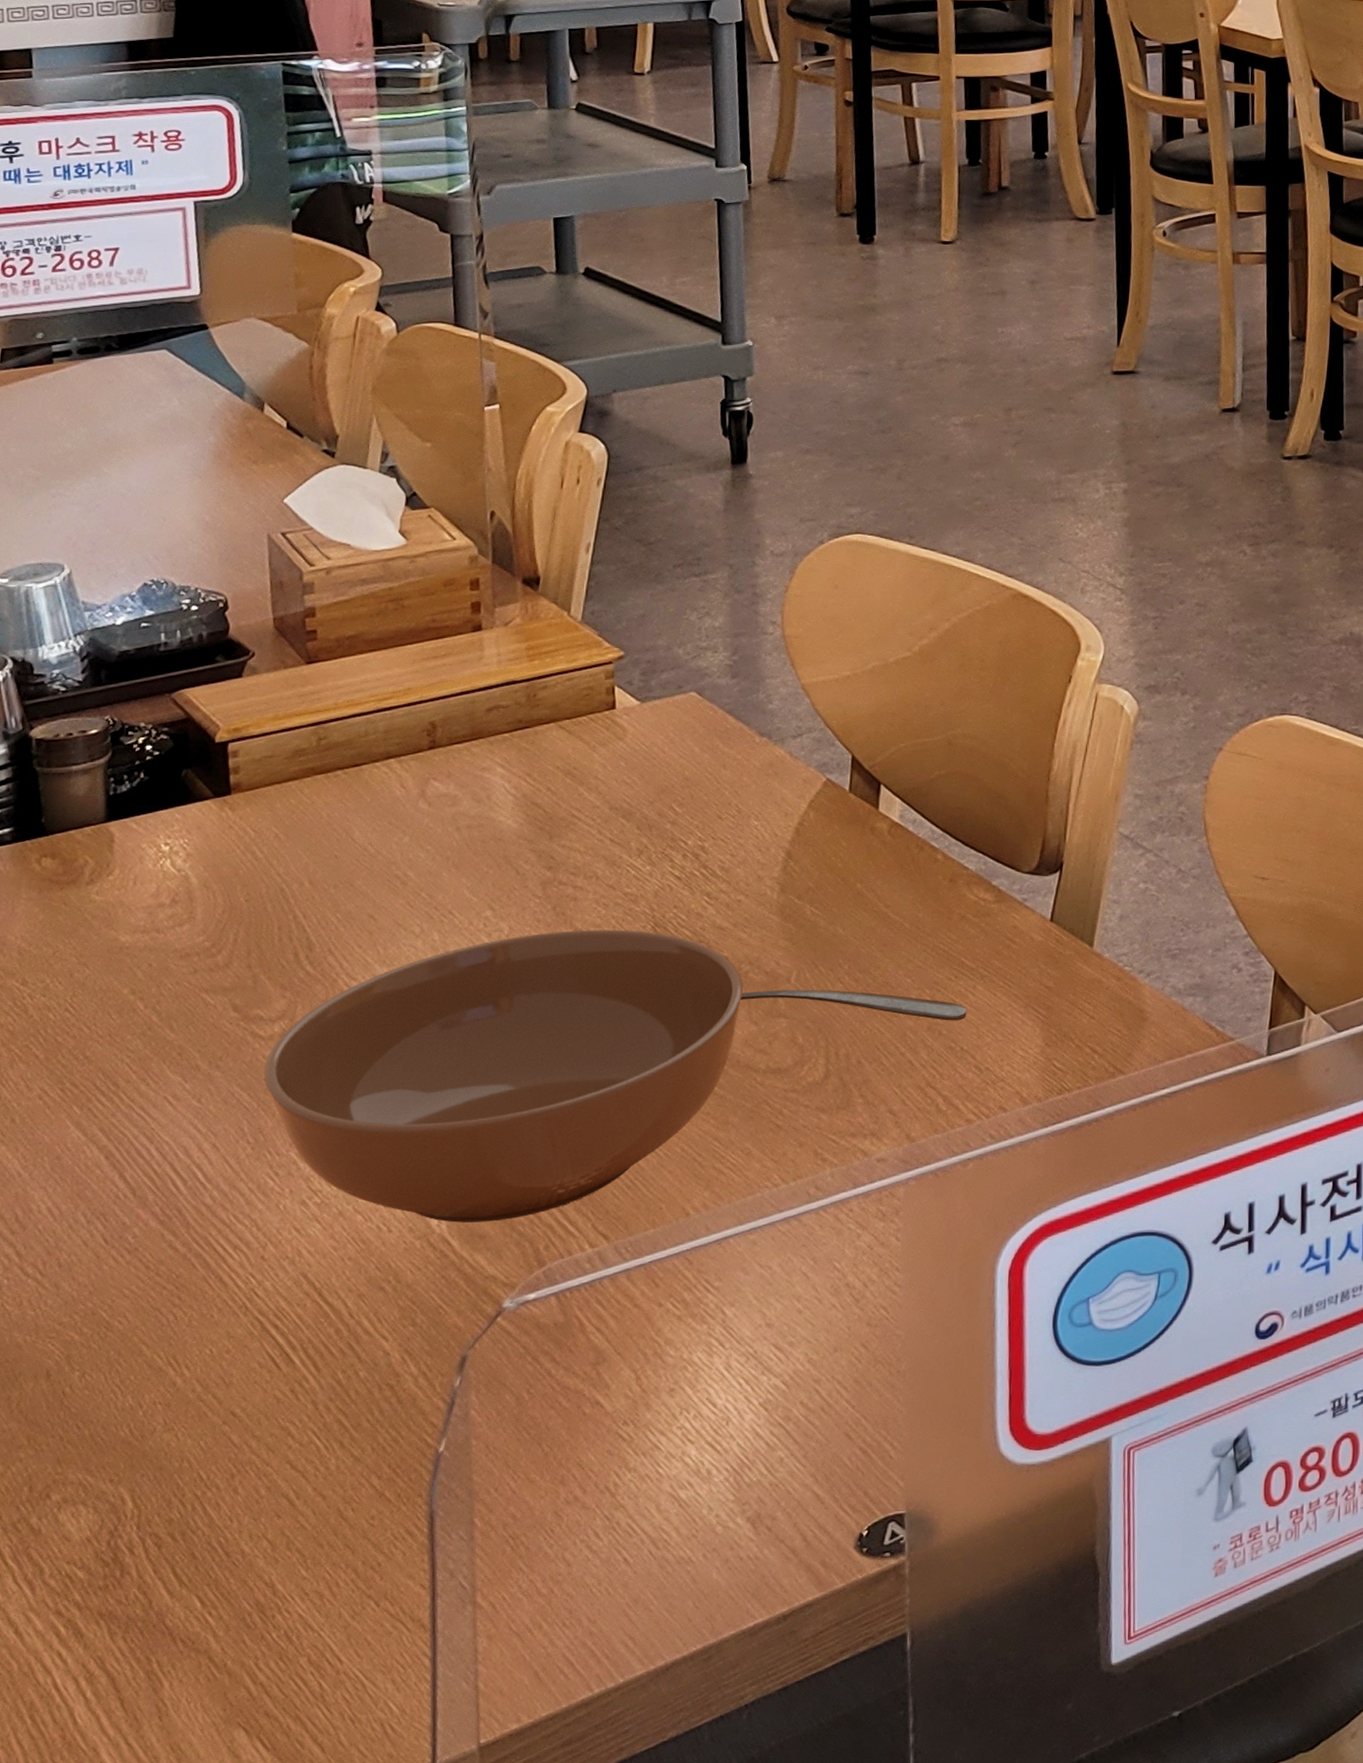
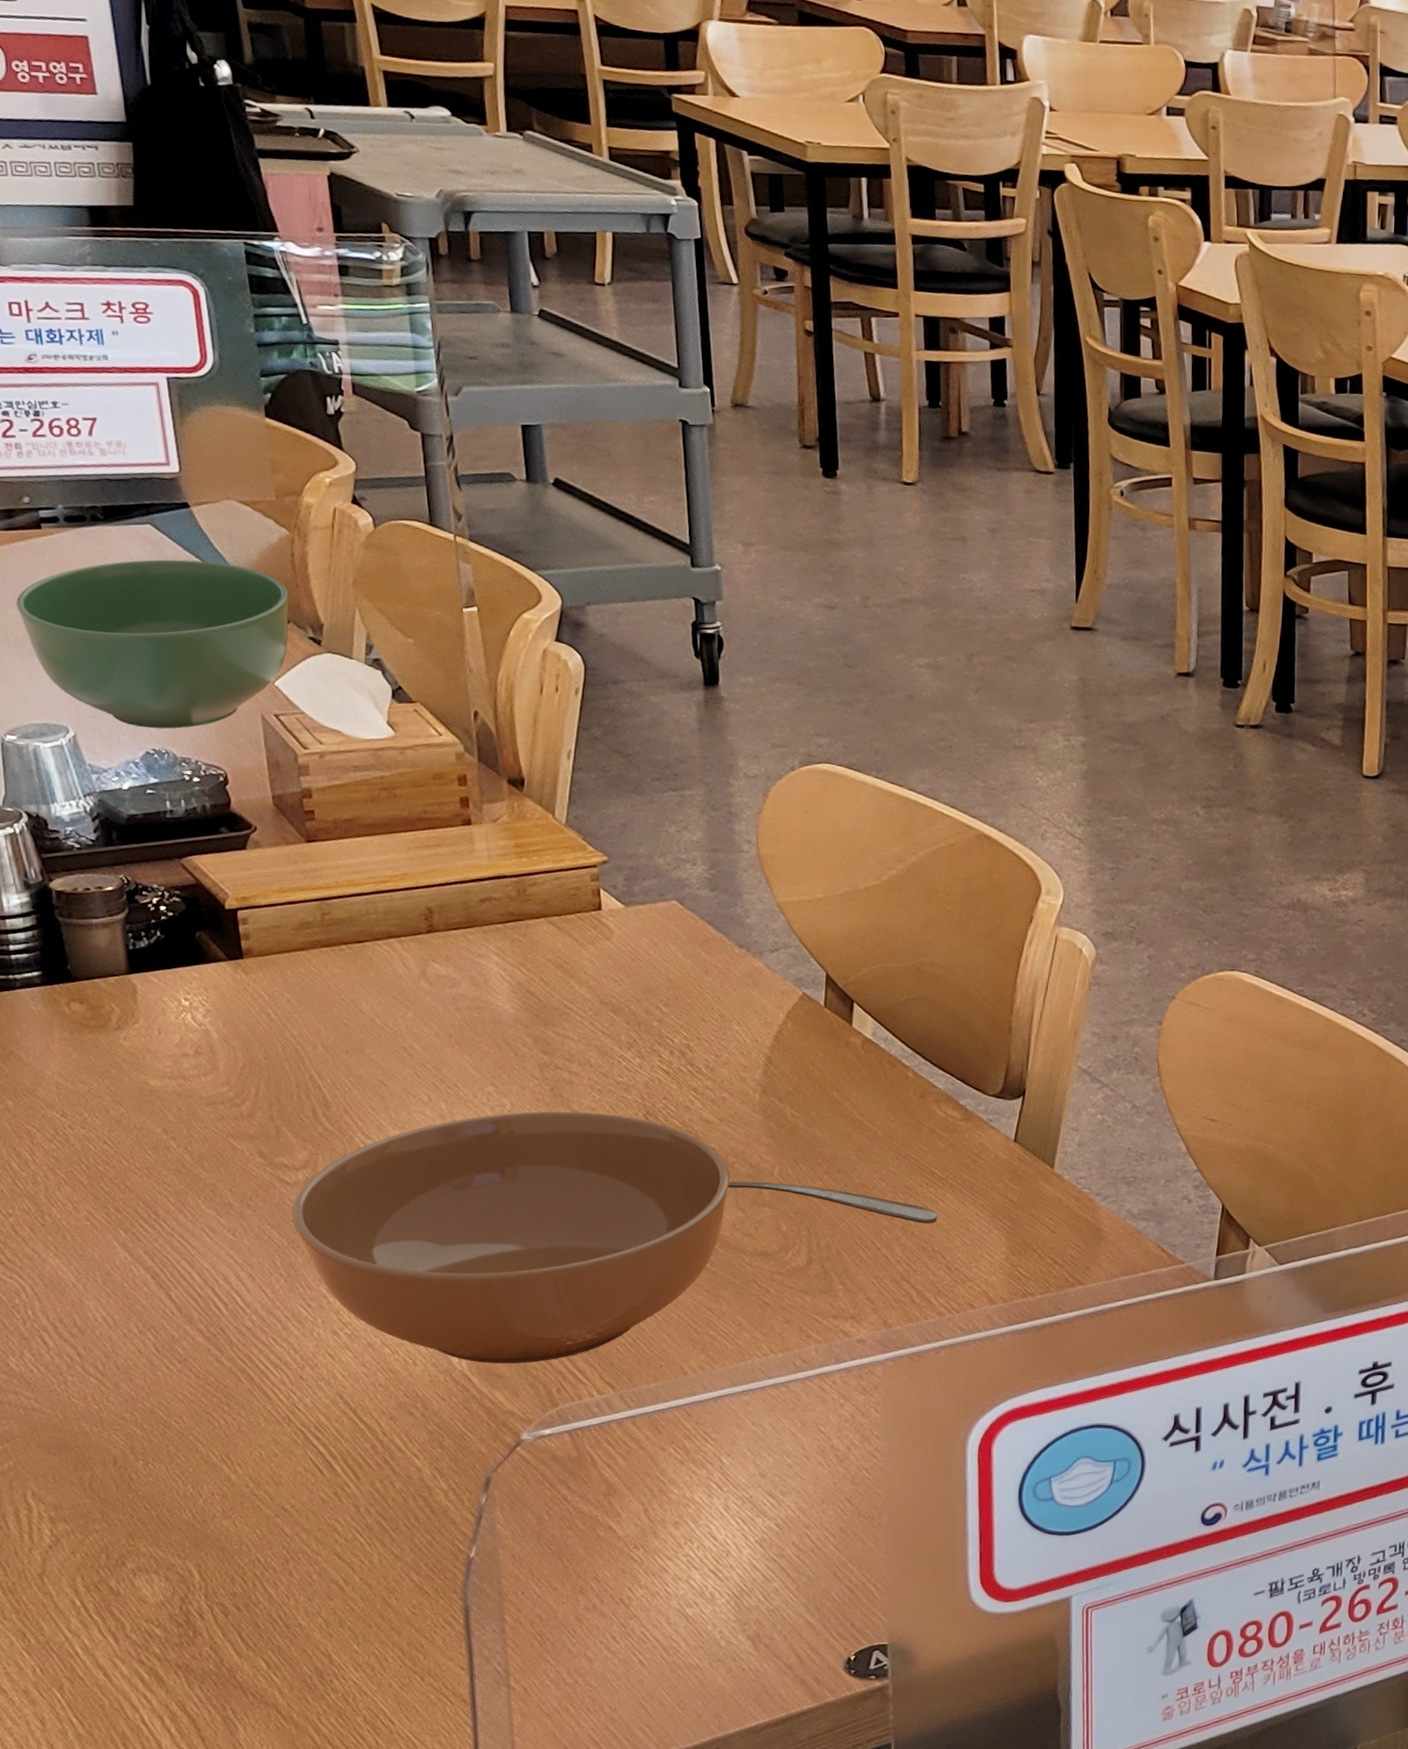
bowl: none [20,382,305,559] -> present [16,559,289,729]

